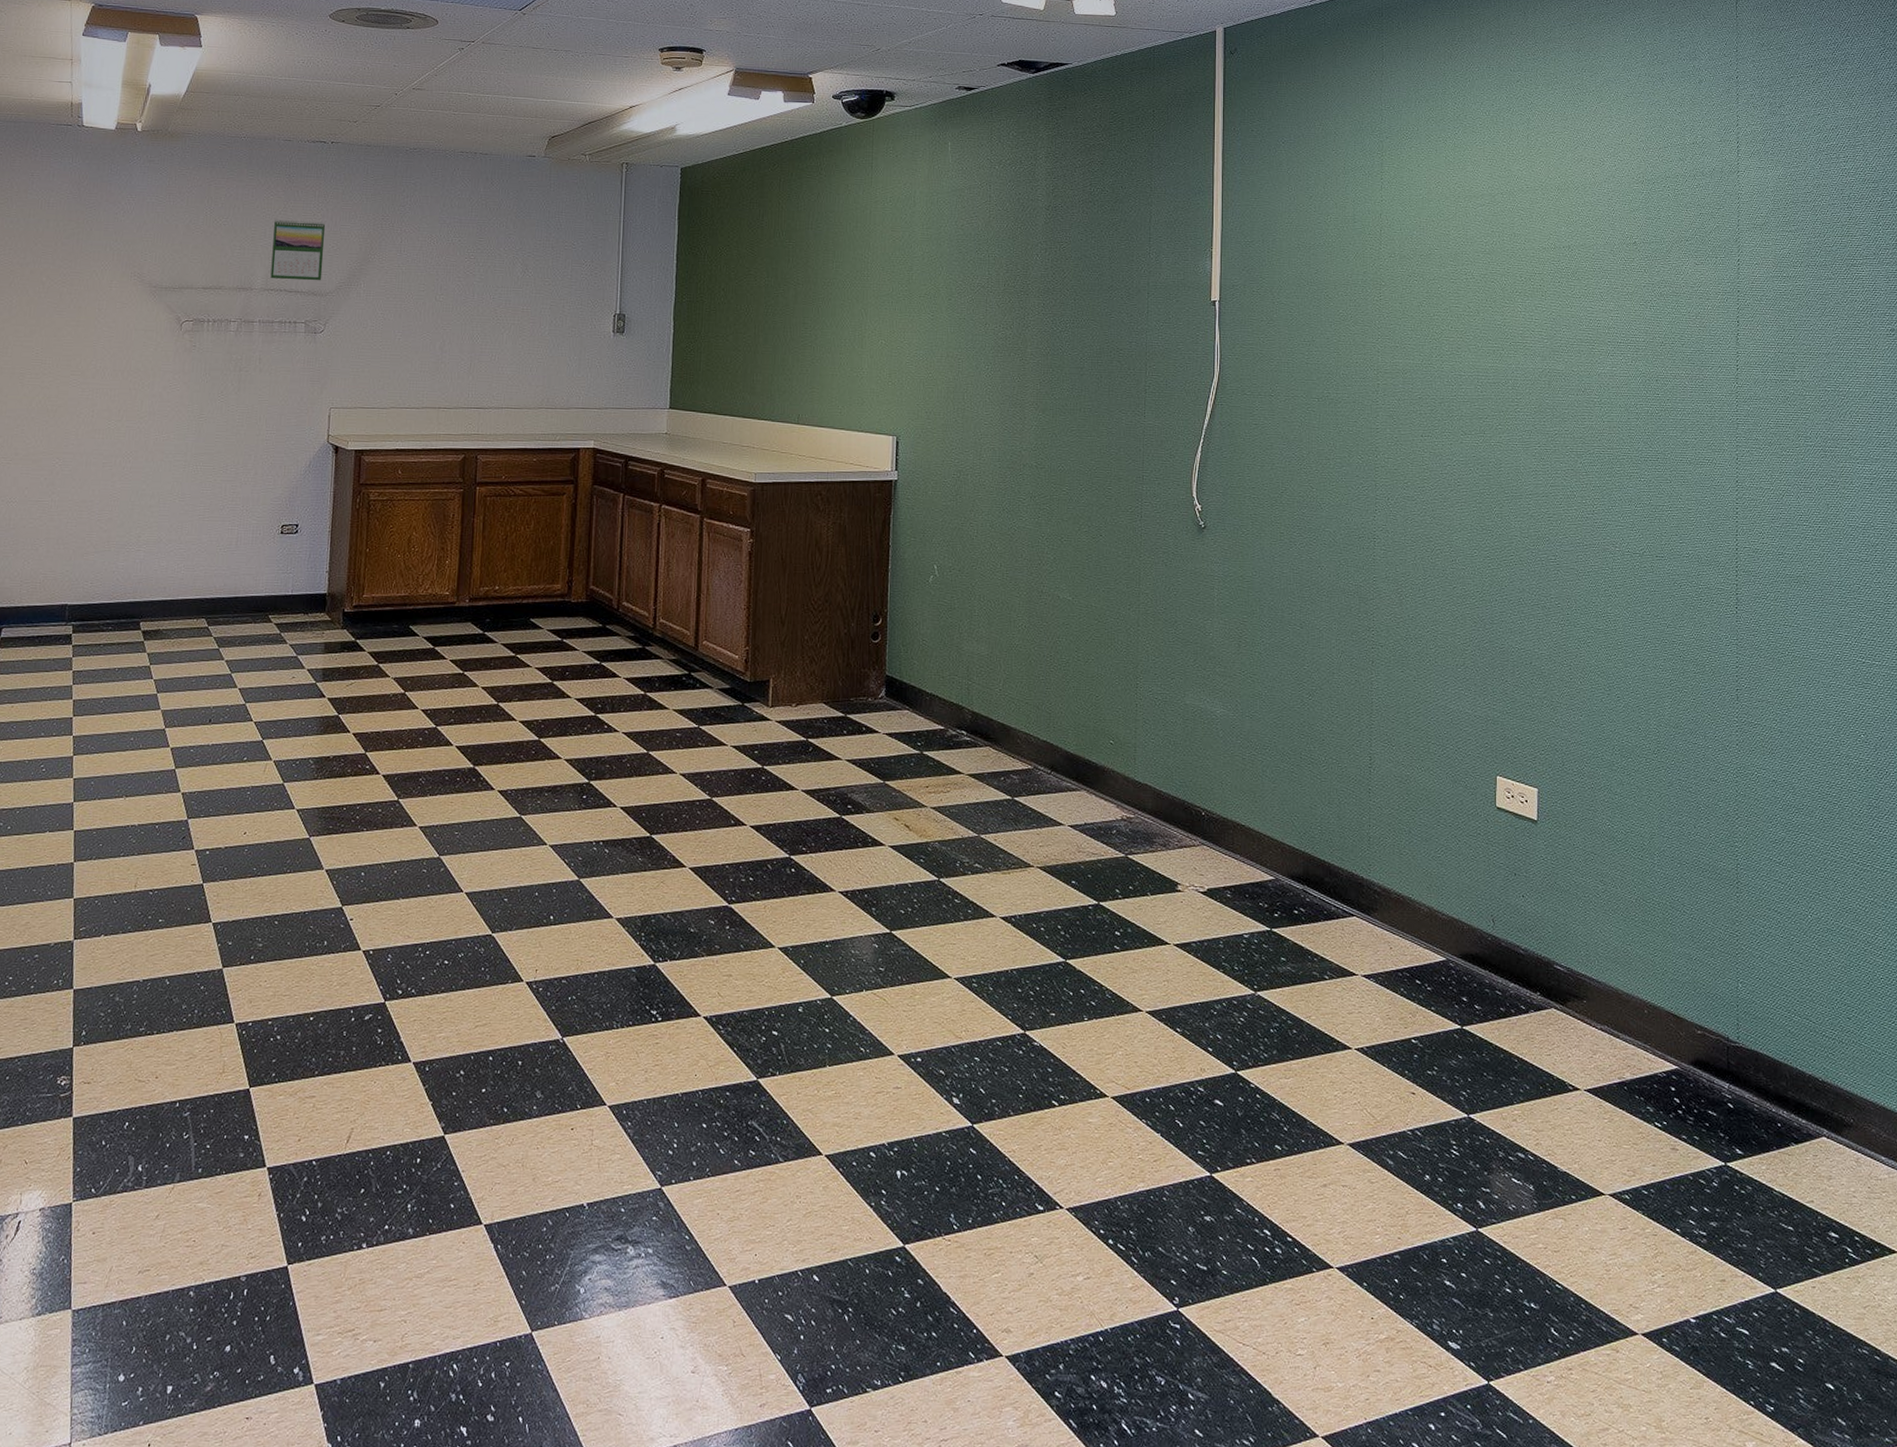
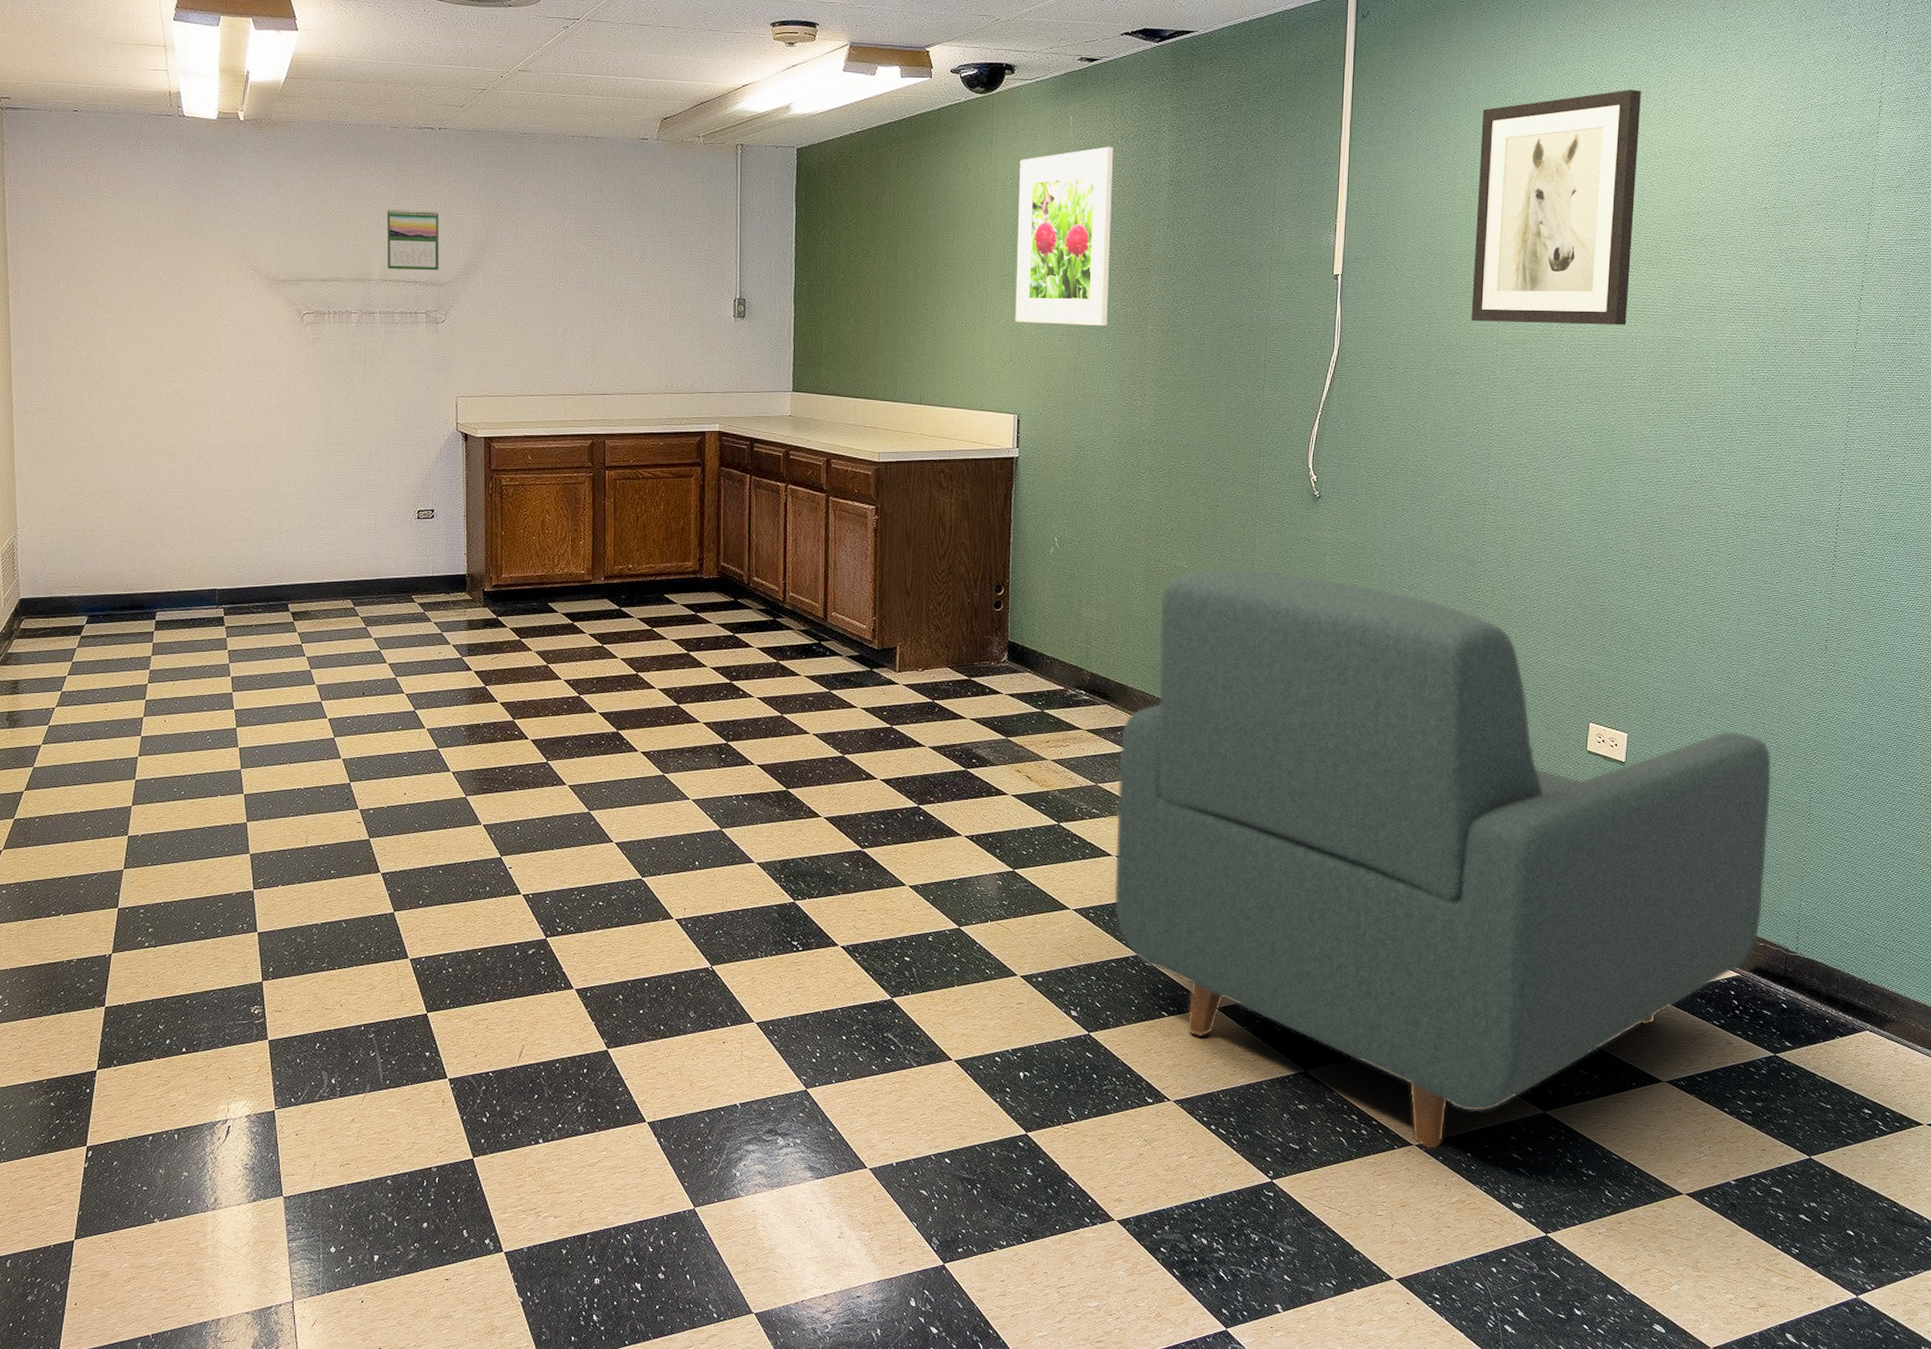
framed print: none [894,171,991,348] -> present [1015,146,1113,326]
chair: none [999,601,1697,1273] -> present [1114,569,1772,1149]
wall art: none [1350,125,1506,357] -> present [1471,89,1641,326]

